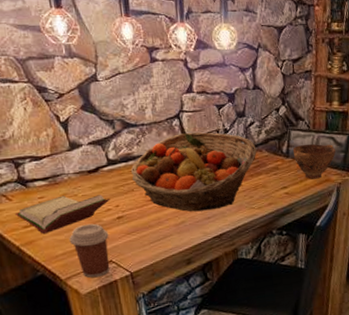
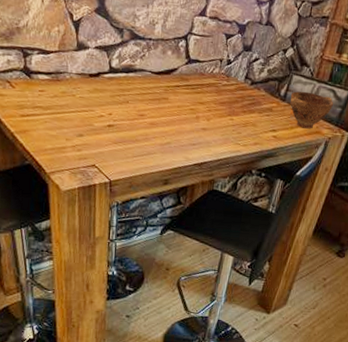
book: present [14,195,110,235] -> none [15,93,105,127]
coffee cup: present [69,223,110,278] -> none [59,125,97,178]
fruit basket: present [130,132,257,212] -> none [129,55,255,138]

